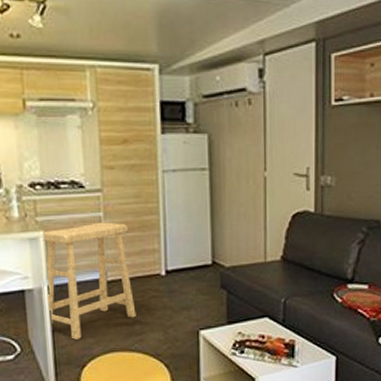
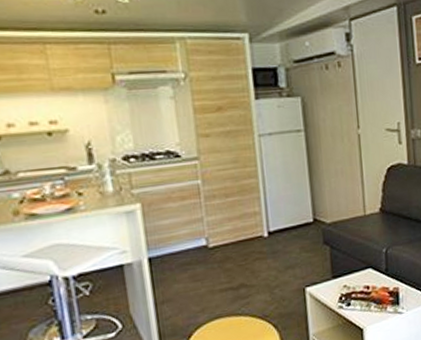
stool: present [42,222,136,340] -> none [140,189,241,310]

